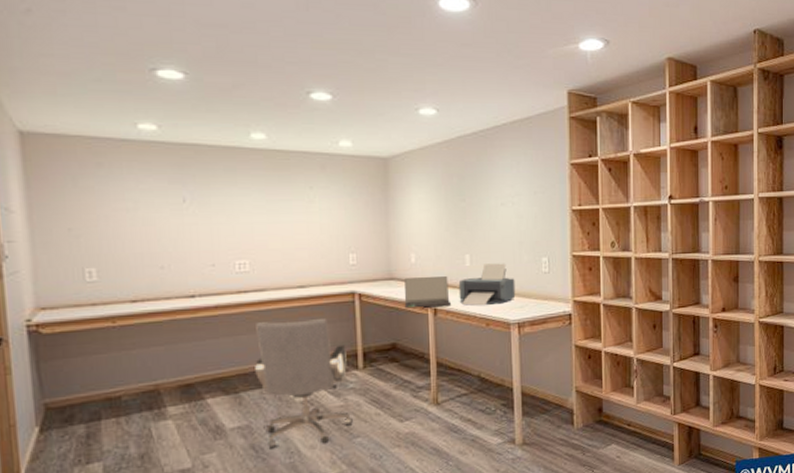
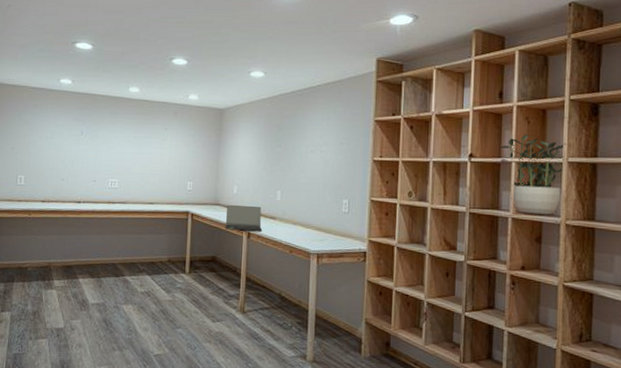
office chair: present [255,319,353,449] -> none [113,226,178,329]
printer: present [458,263,516,306] -> none [269,200,318,235]
potted plant: none [697,171,756,254] -> present [500,134,566,215]

